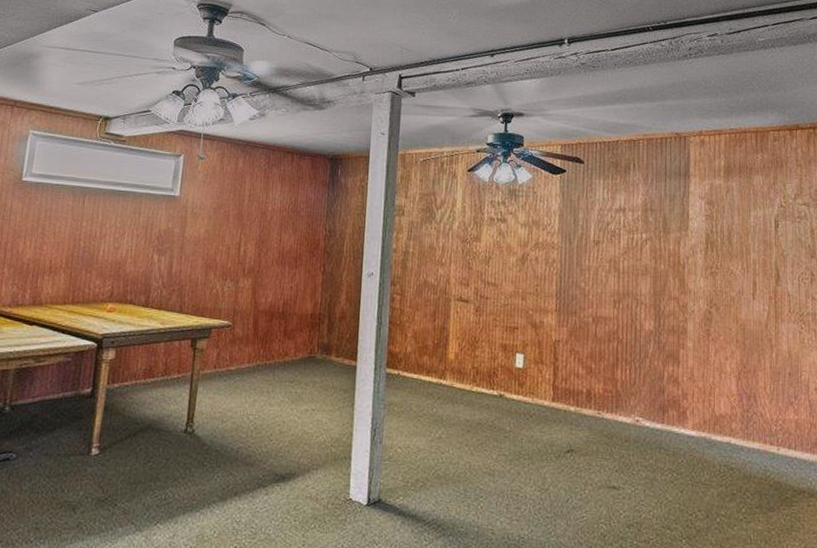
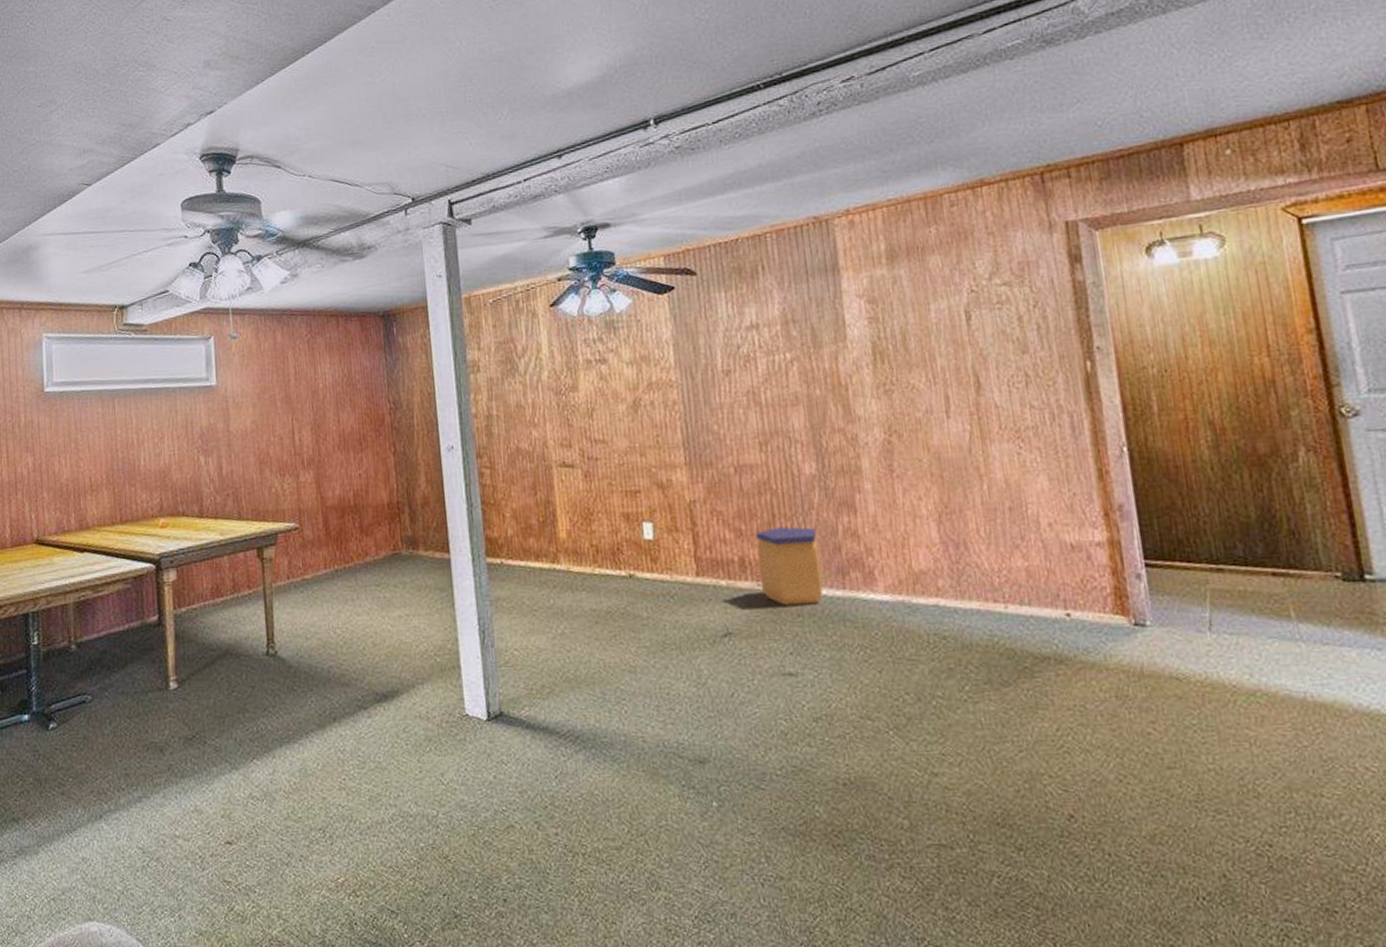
trash can: none [600,369,648,433] -> present [756,526,823,606]

